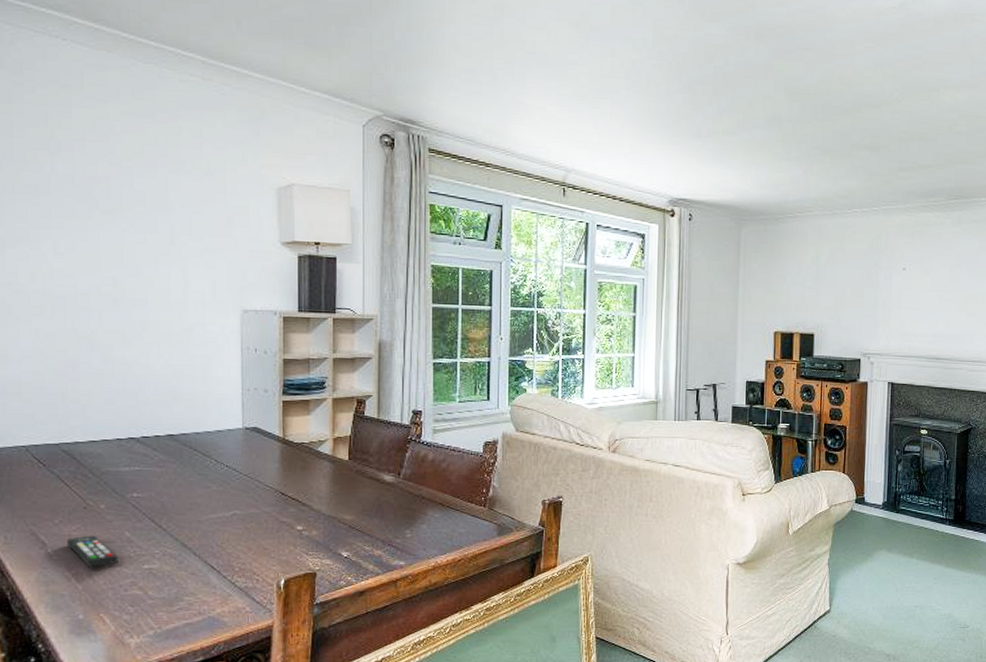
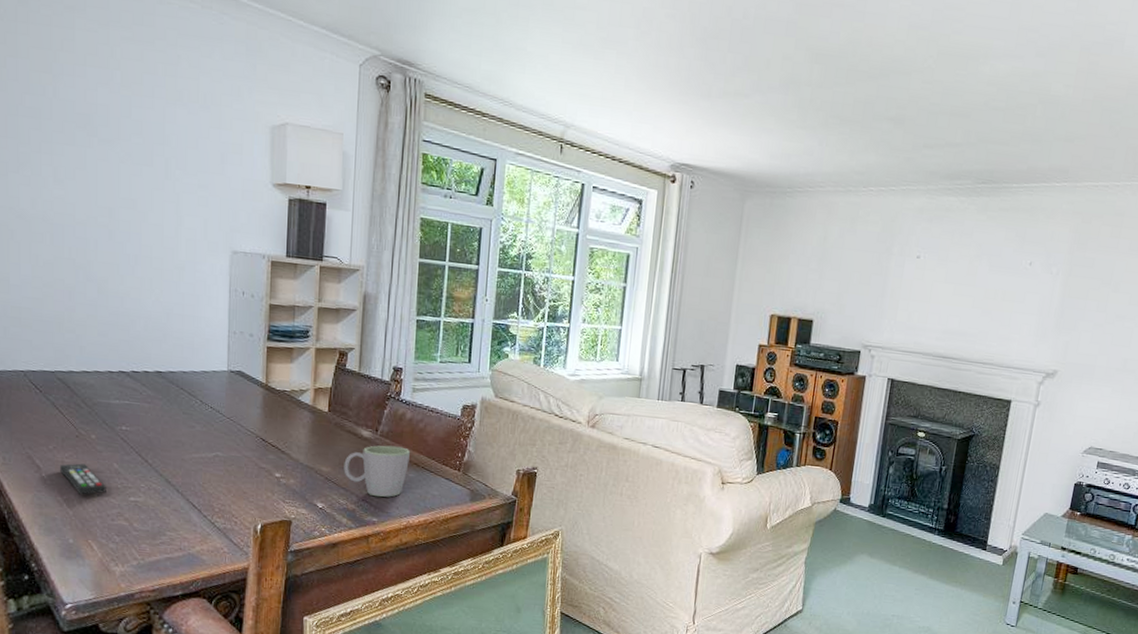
mug: none [367,488,434,541] -> present [344,445,410,497]

